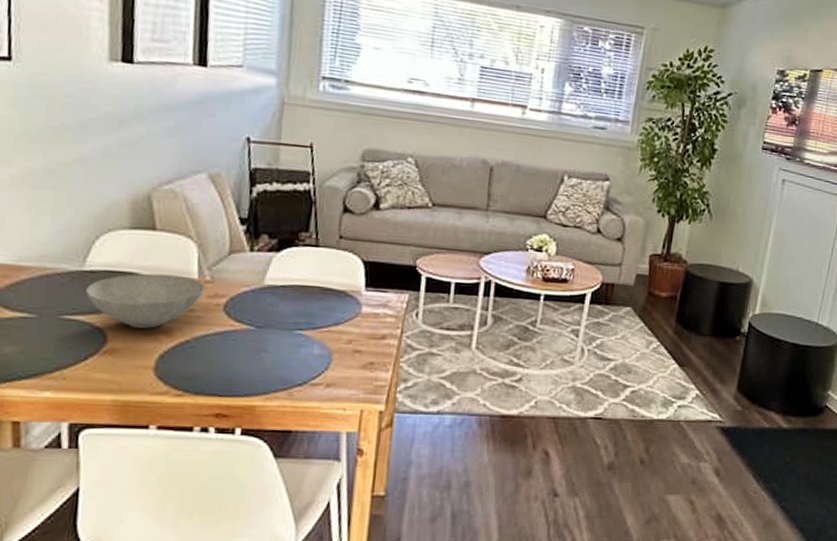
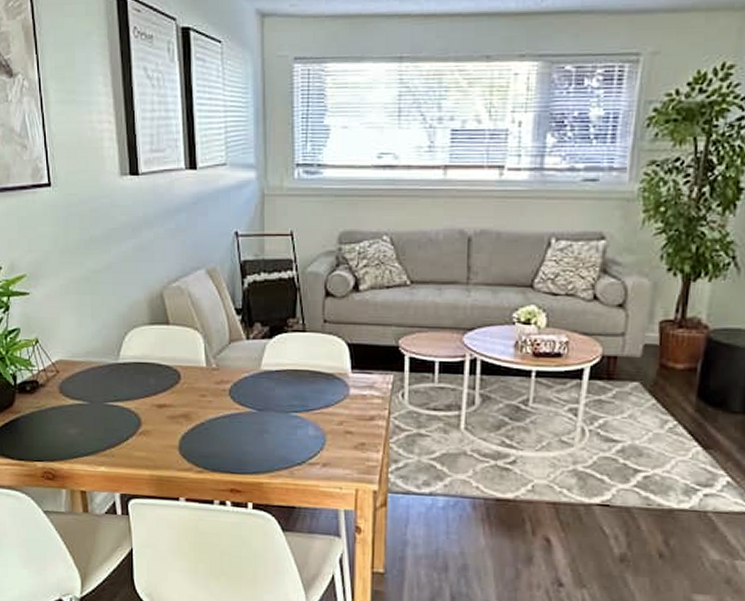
bowl: present [86,273,204,328] -> none [122,363,211,412]

